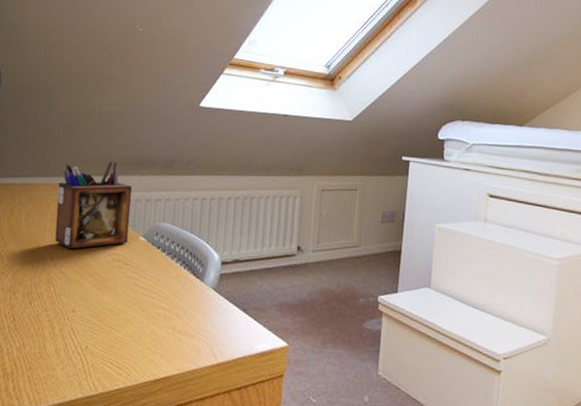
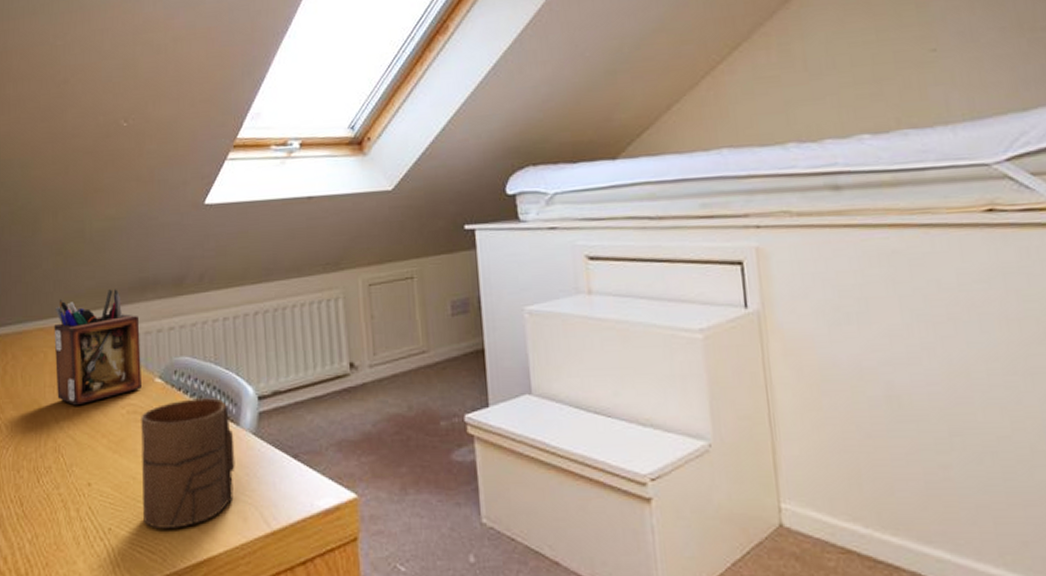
cup: none [115,256,198,353] -> present [141,398,235,528]

